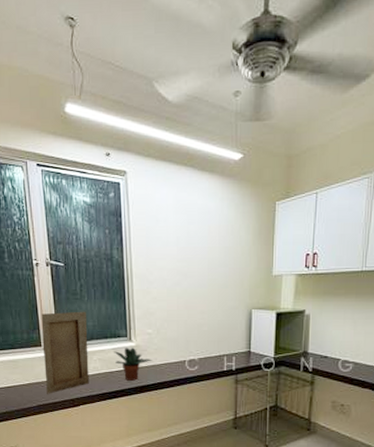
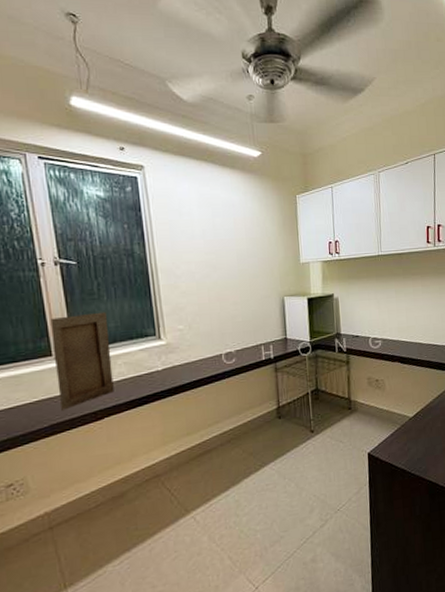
potted plant: present [114,347,152,381] -> none [141,346,186,383]

